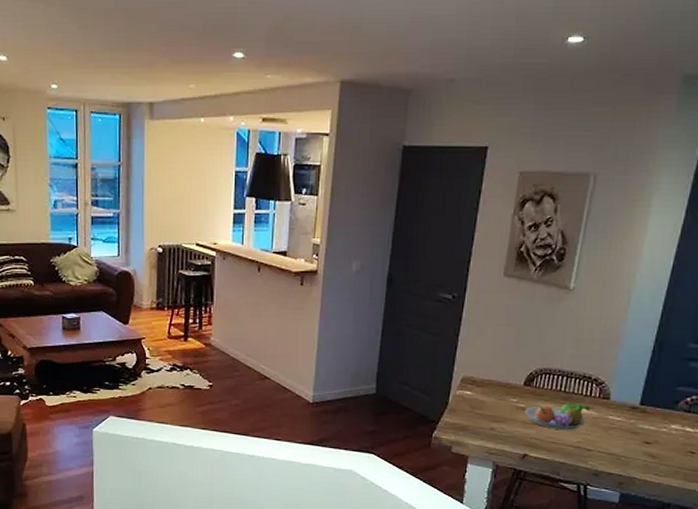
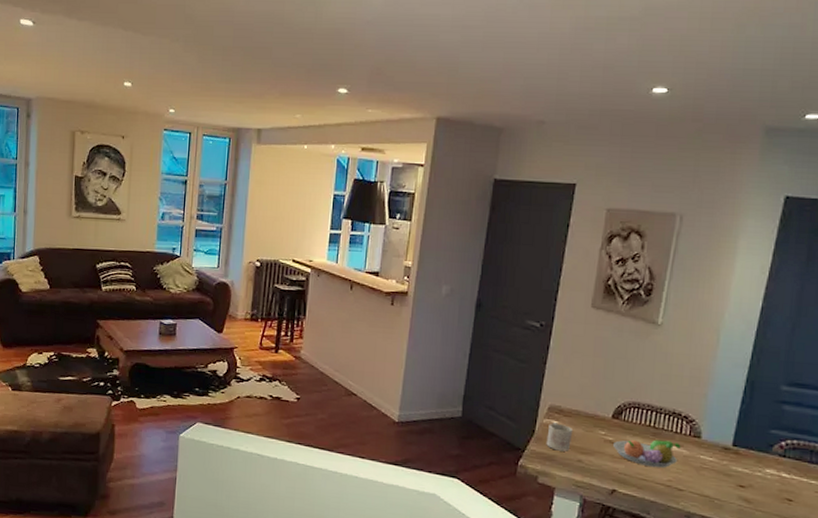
mug: none [459,393,486,421] -> present [546,422,573,452]

